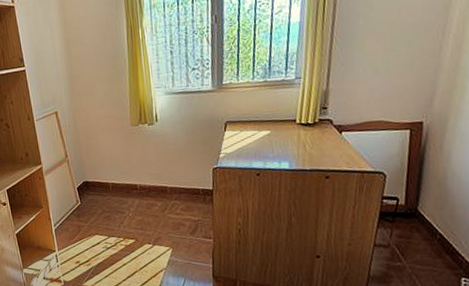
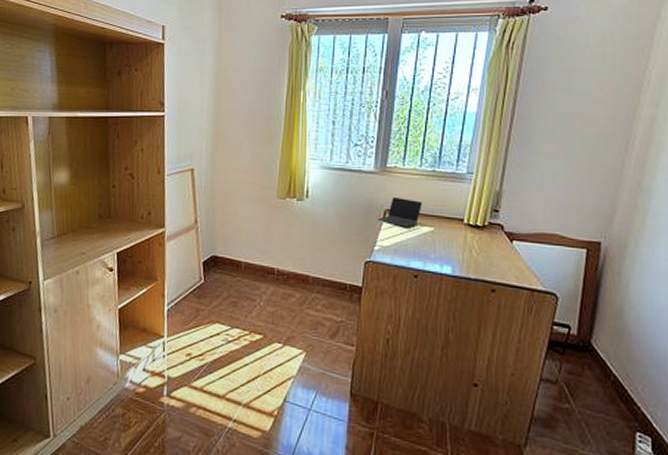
laptop computer: none [219,109,258,135] -> present [377,196,422,227]

